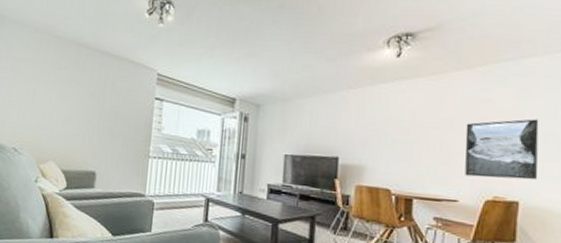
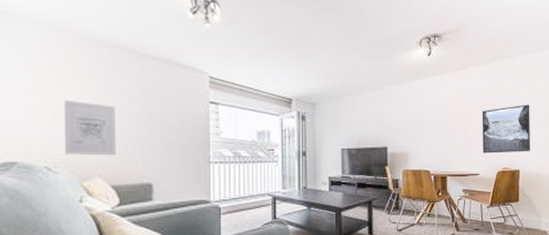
wall art: none [30,90,74,143] -> present [63,100,116,156]

